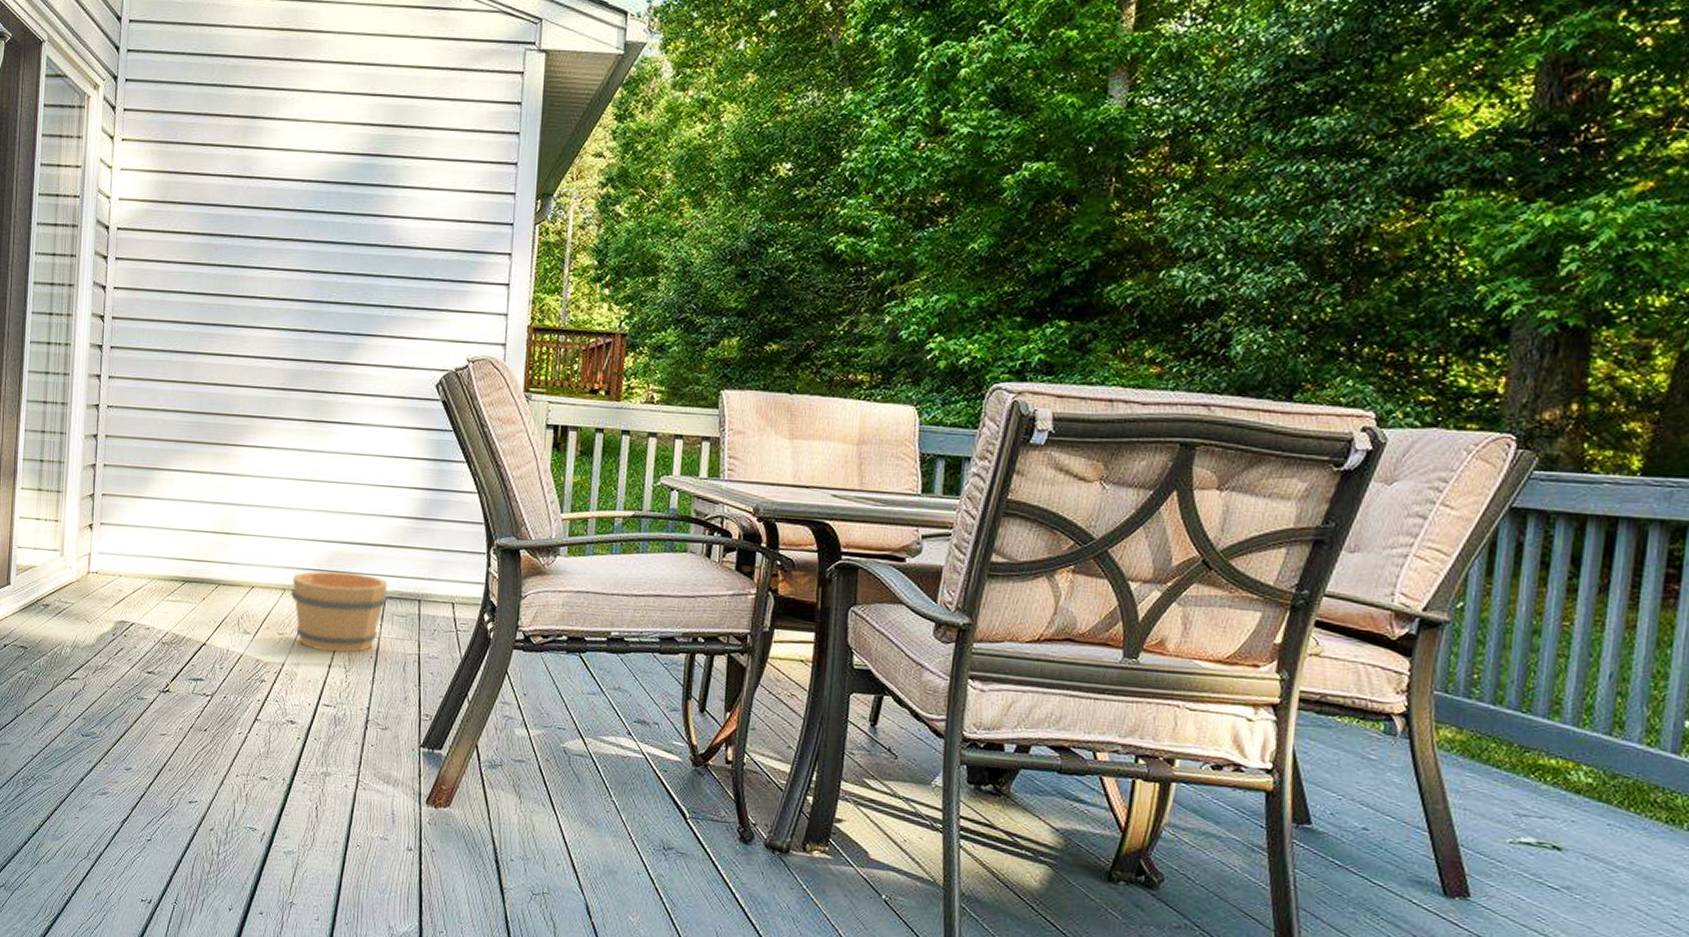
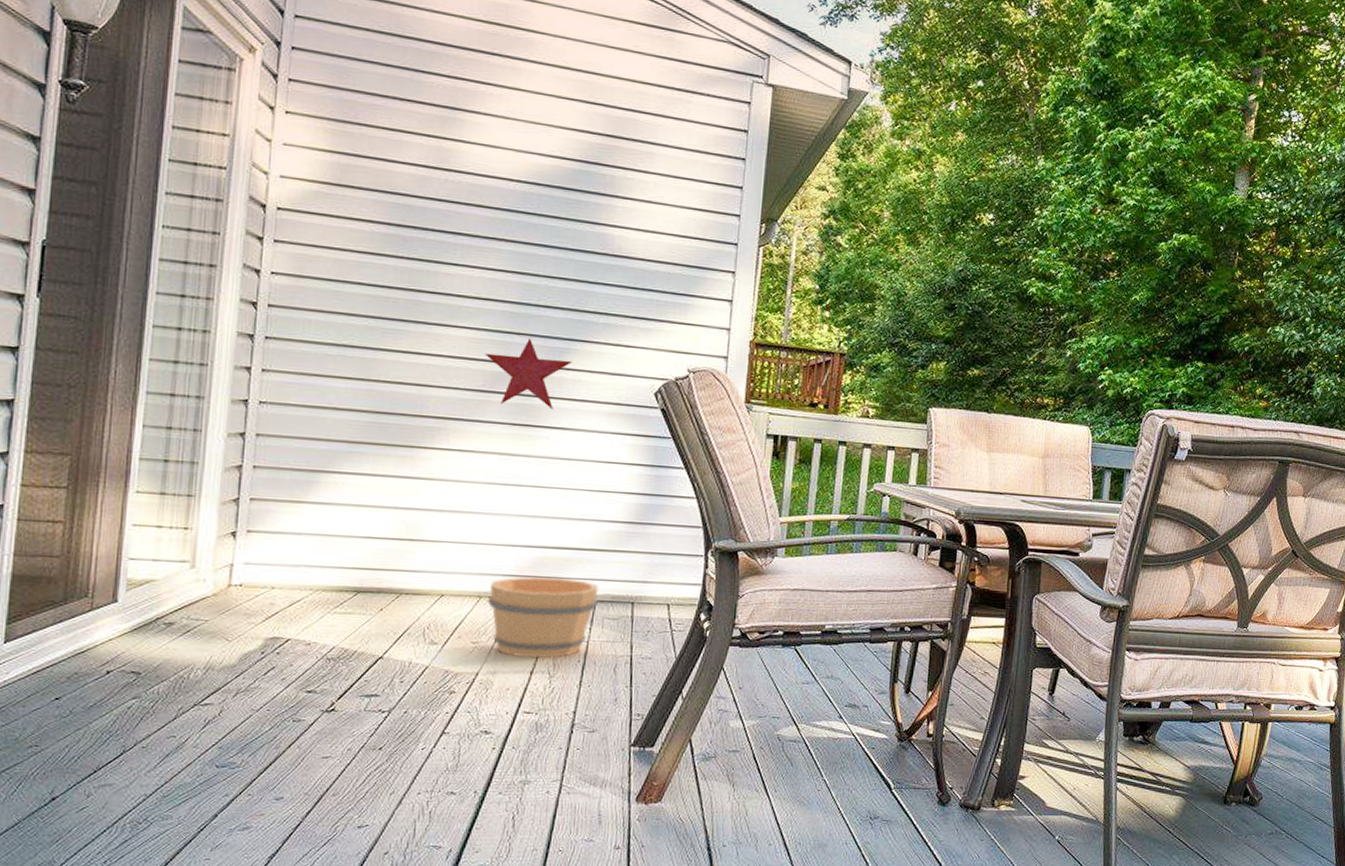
decorative star: none [283,335,359,405] -> present [484,338,572,410]

